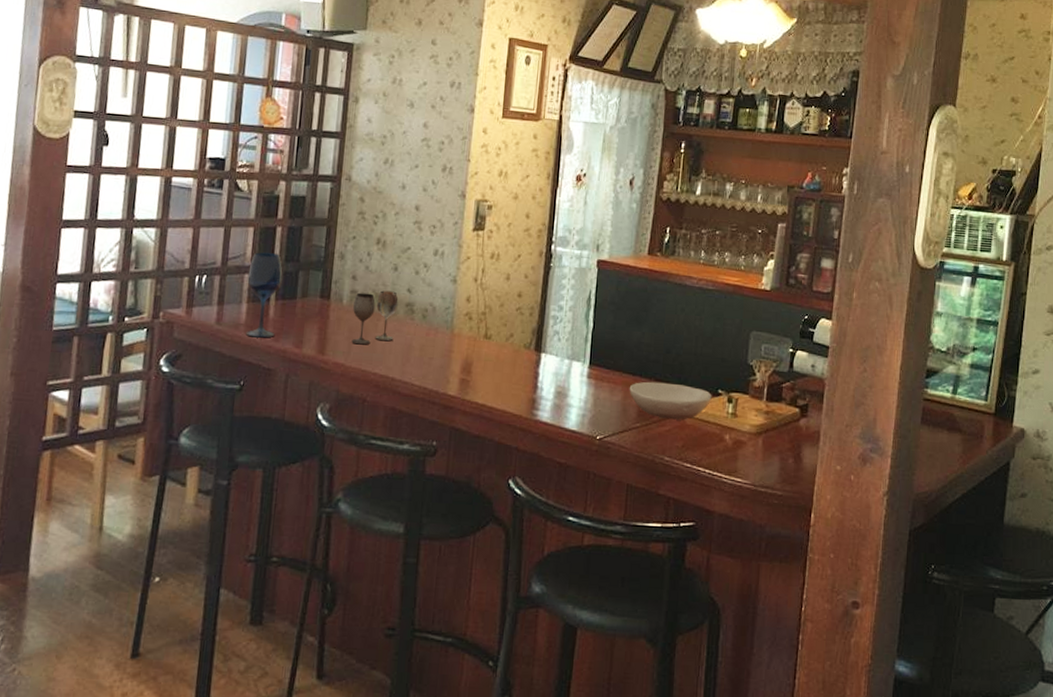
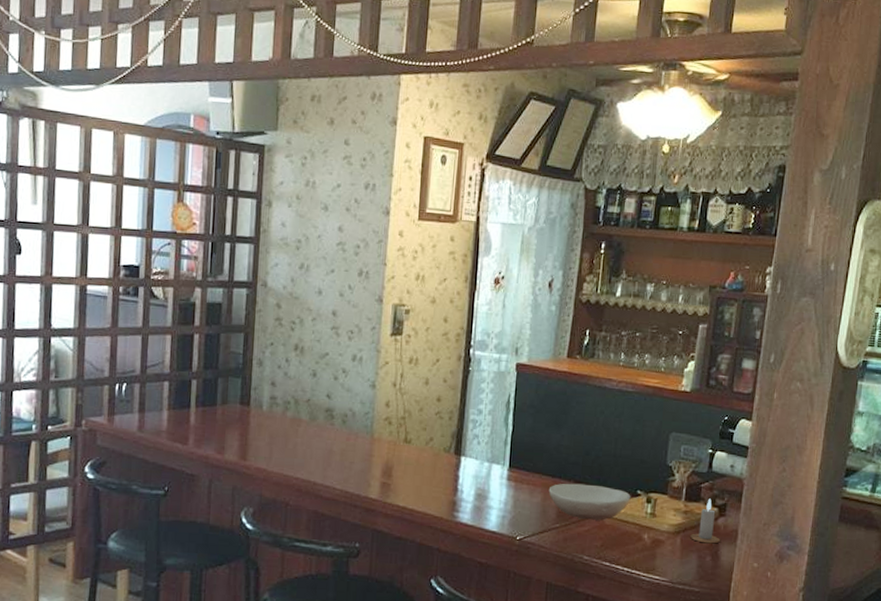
wineglass: present [246,252,283,338] -> none [167,360,202,445]
wineglass: present [351,290,399,345] -> none [272,396,318,450]
candle: none [772,399,802,446] -> present [690,498,720,544]

